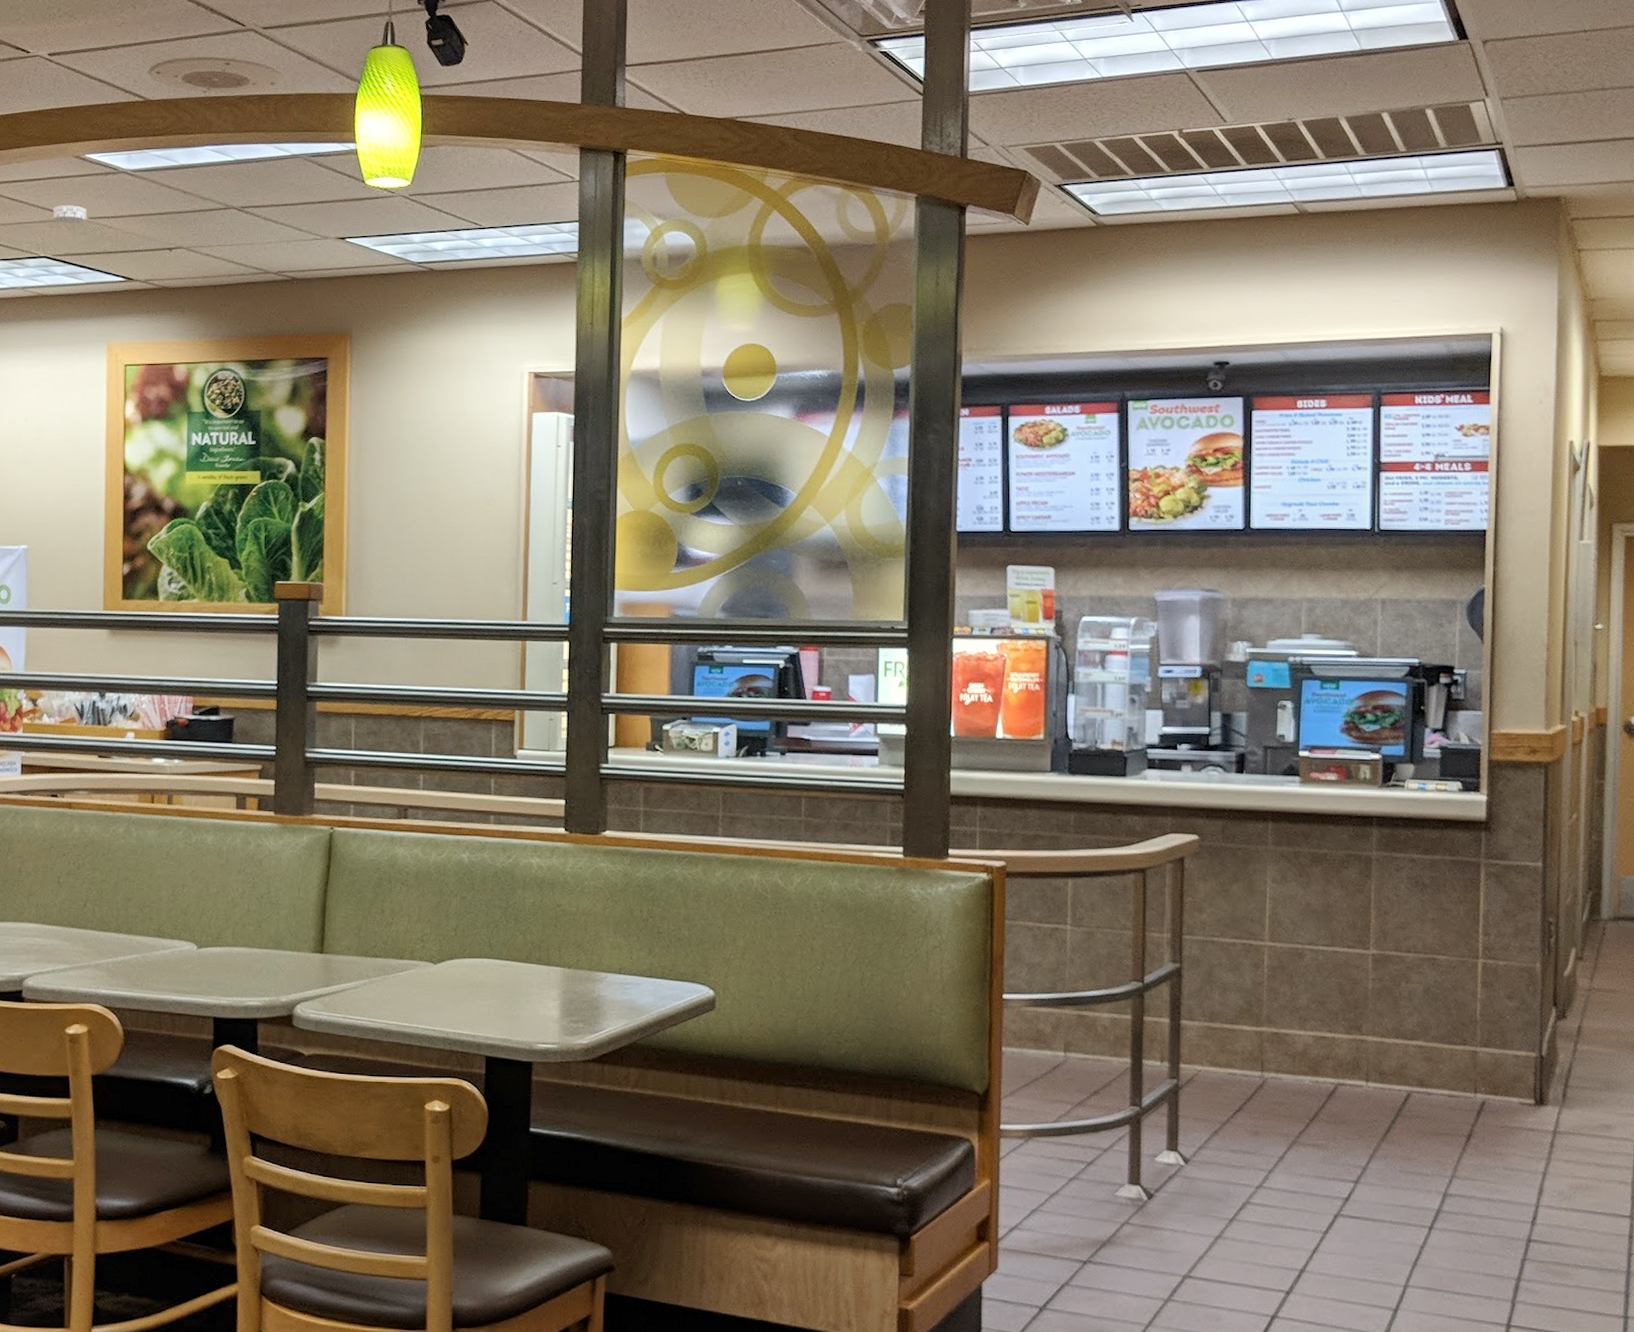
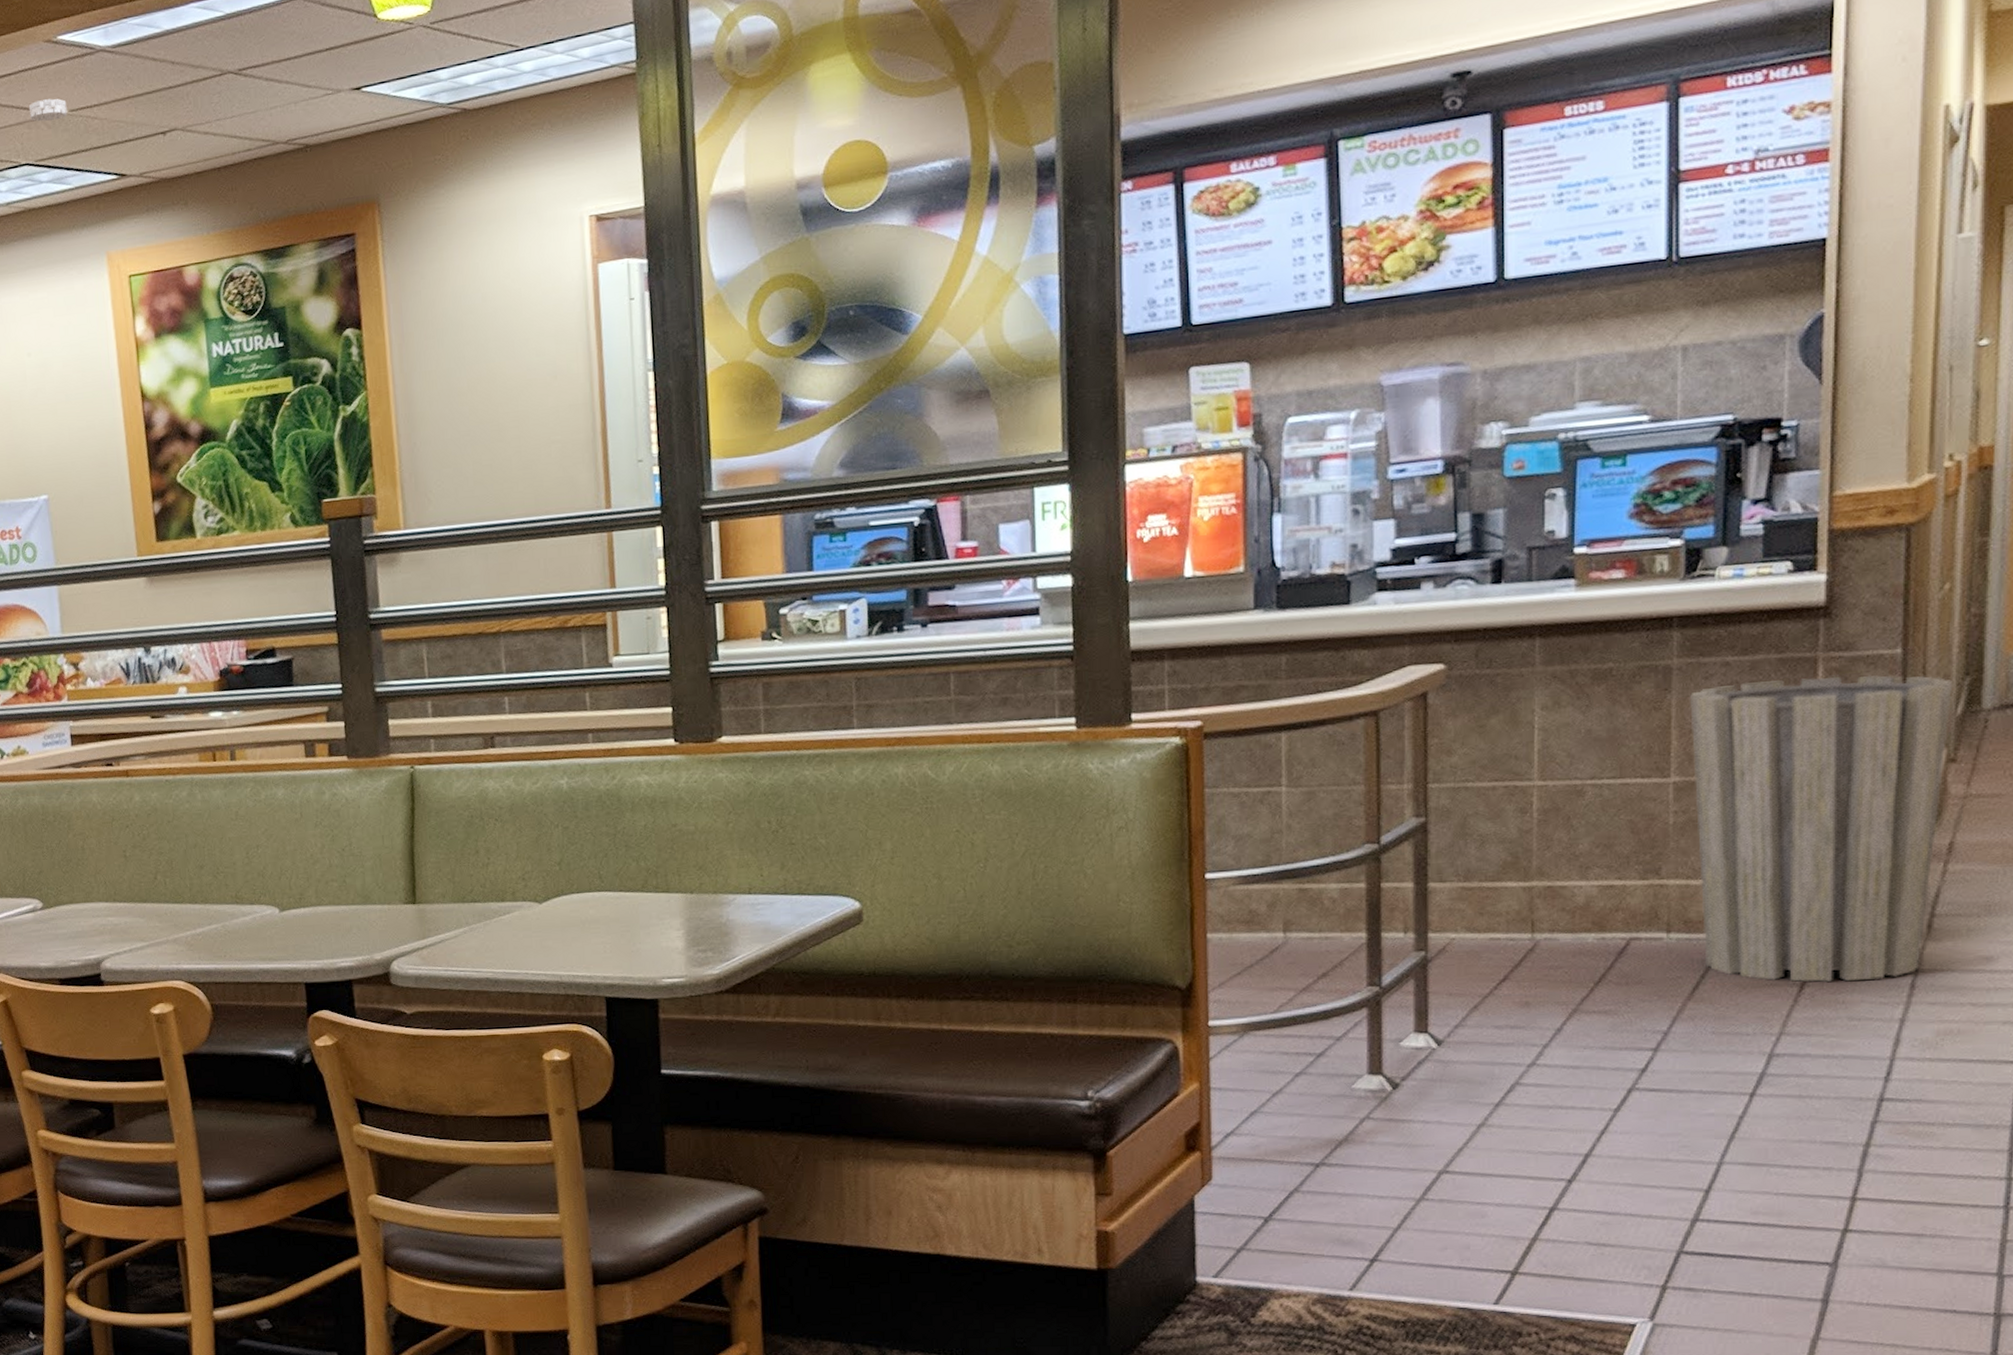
trash can: none [1385,877,1579,1137] -> present [1690,675,1952,983]

